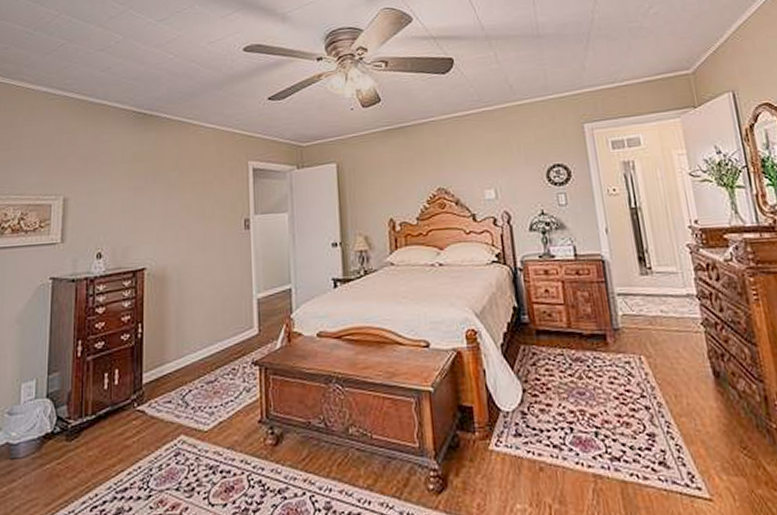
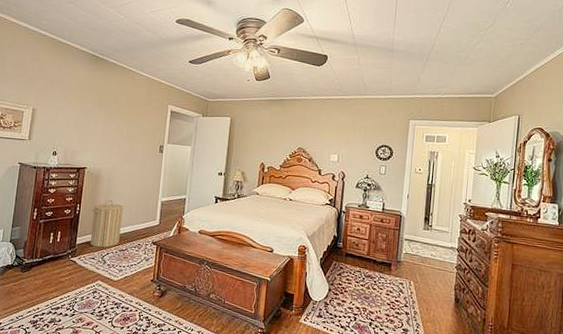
laundry hamper: none [160,310,205,384] -> present [90,200,124,248]

